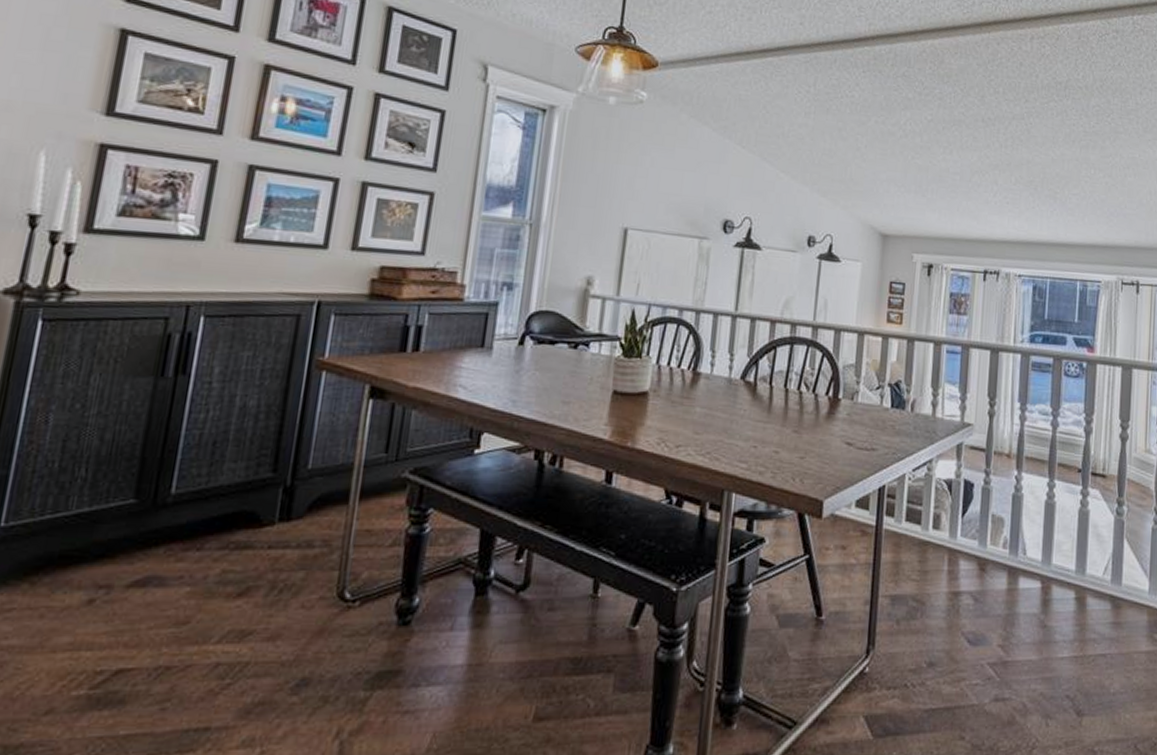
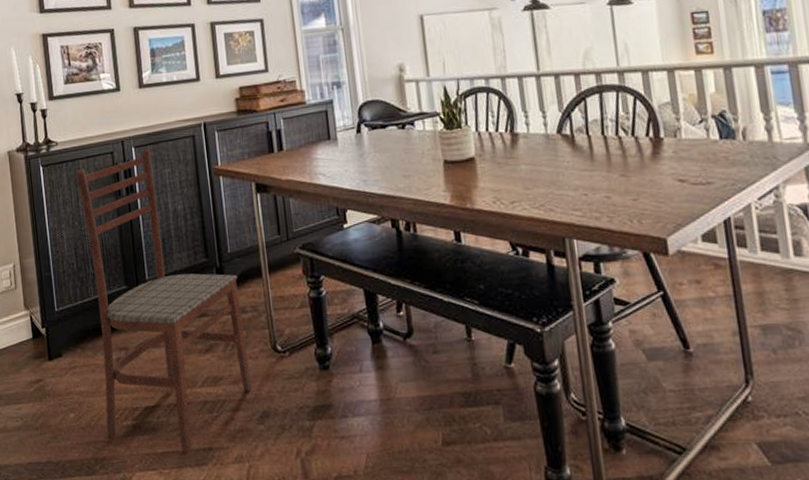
dining chair: none [36,321,313,739] -> present [75,148,252,455]

